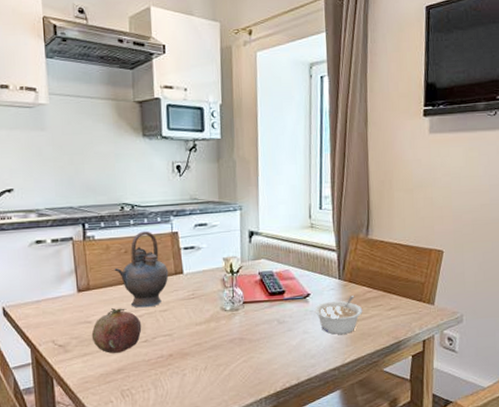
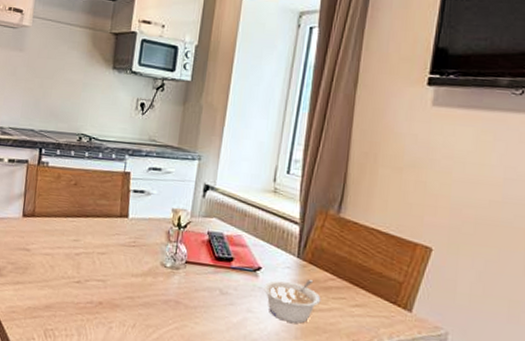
fruit: present [91,308,142,353] -> none [27,240,78,289]
teapot: present [114,231,169,308] -> none [61,165,114,247]

